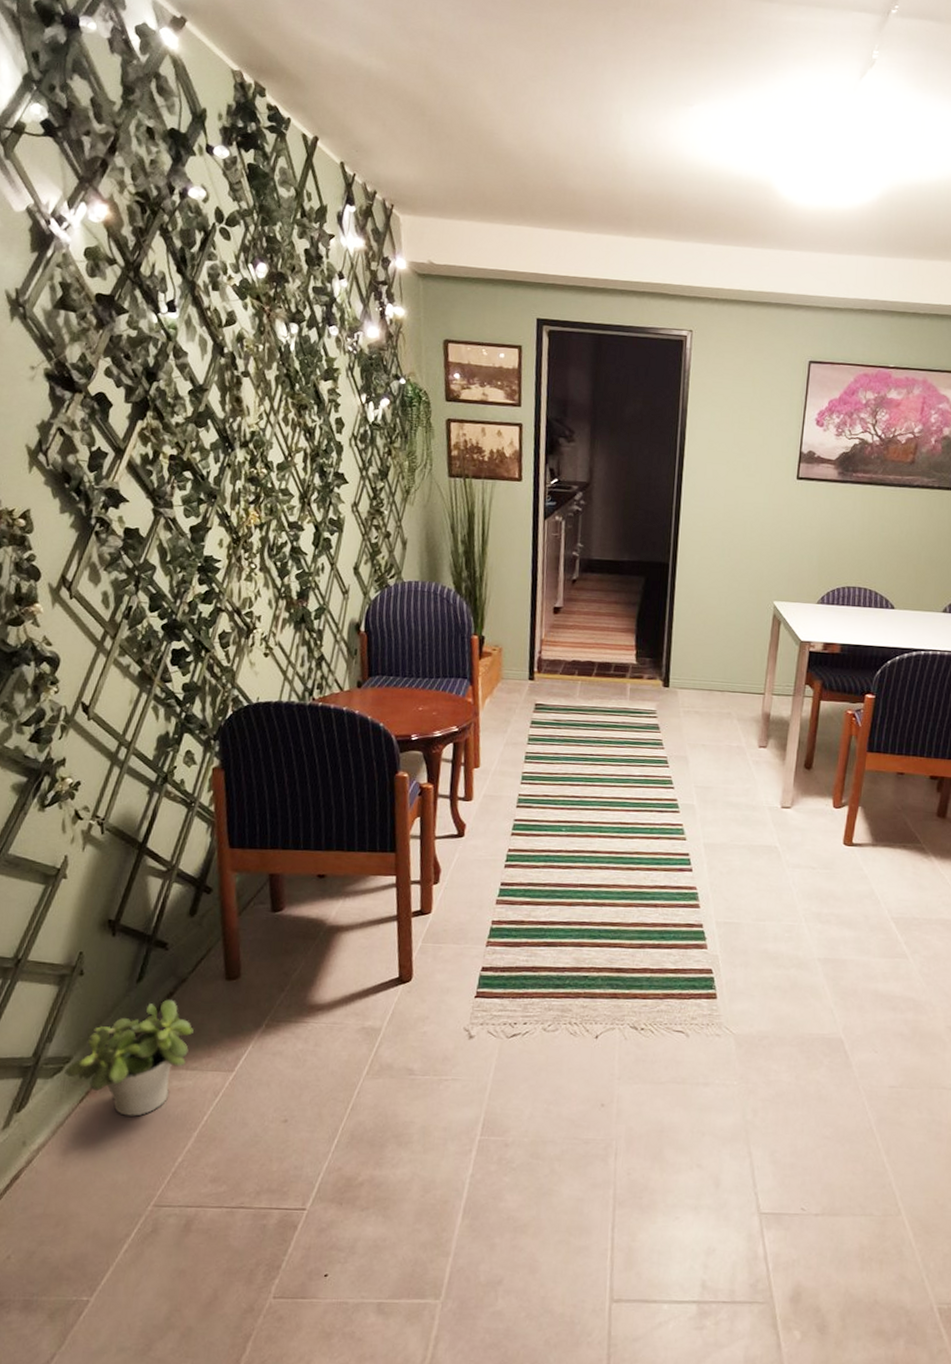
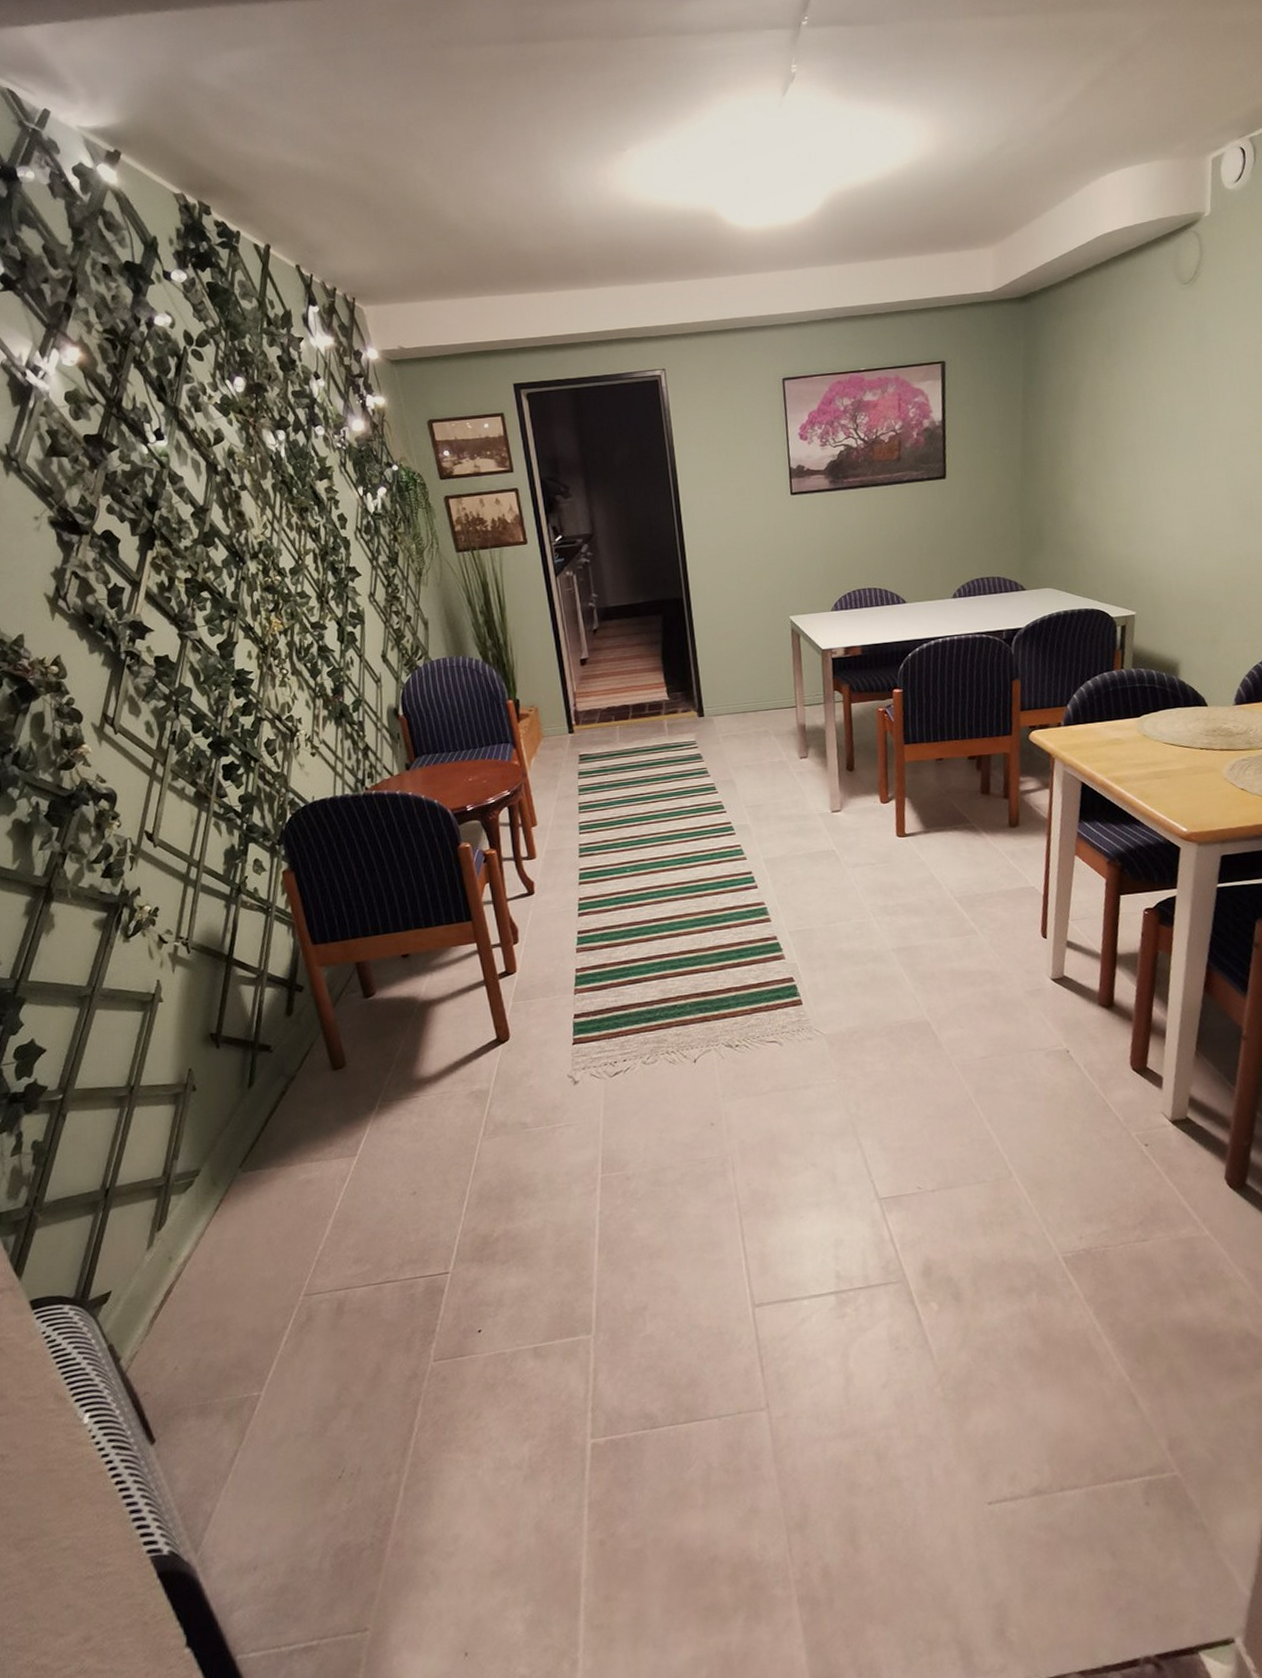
potted plant: present [65,999,194,1117] -> none [196,1098,311,1216]

